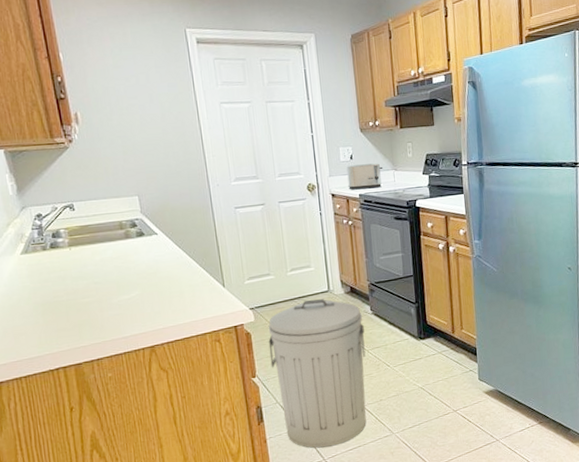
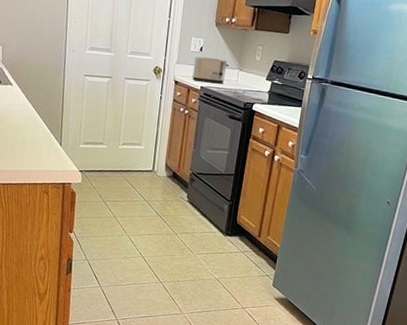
trash can: present [268,299,367,449] -> none [87,174,179,310]

